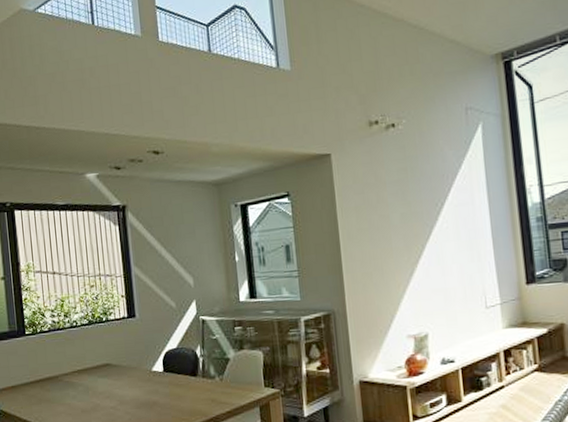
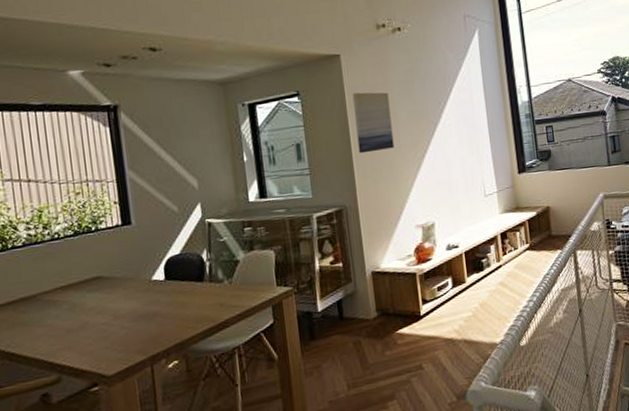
wall art: none [342,192,386,257] -> present [352,92,395,154]

